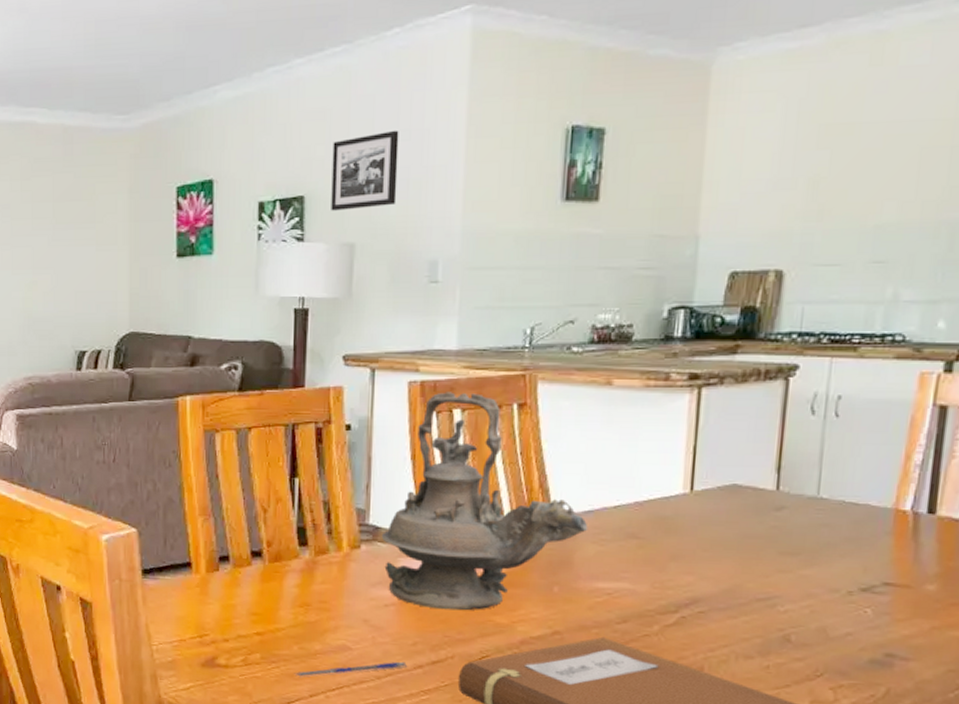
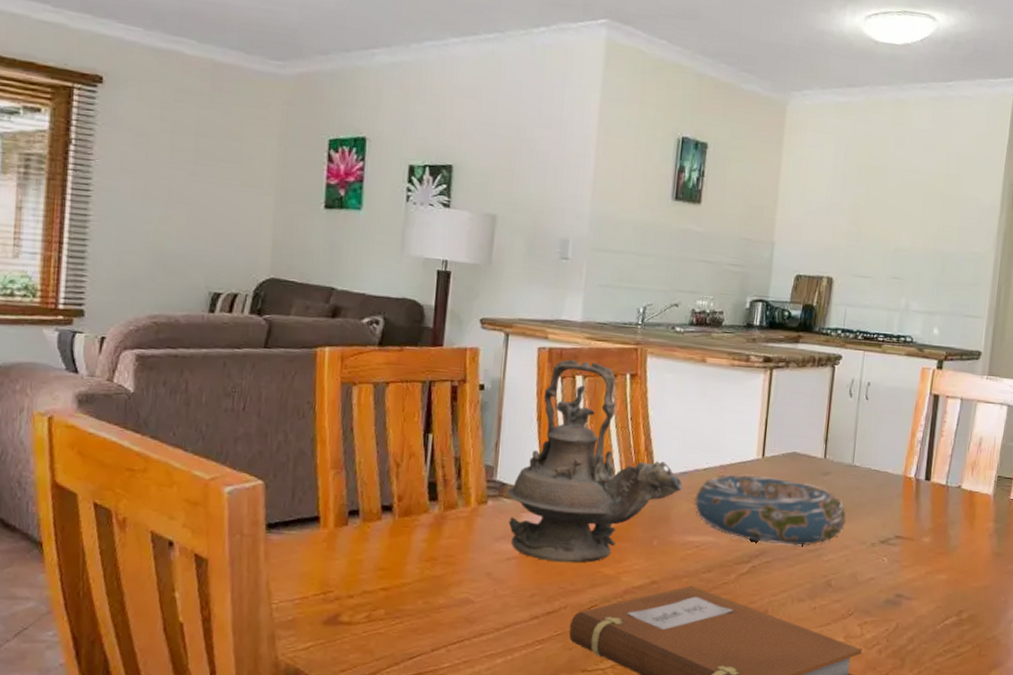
pen: present [294,661,407,678] -> none [417,613,524,633]
picture frame: present [331,130,399,211] -> none [476,117,541,185]
decorative bowl: none [602,511,810,595] -> present [693,474,846,547]

